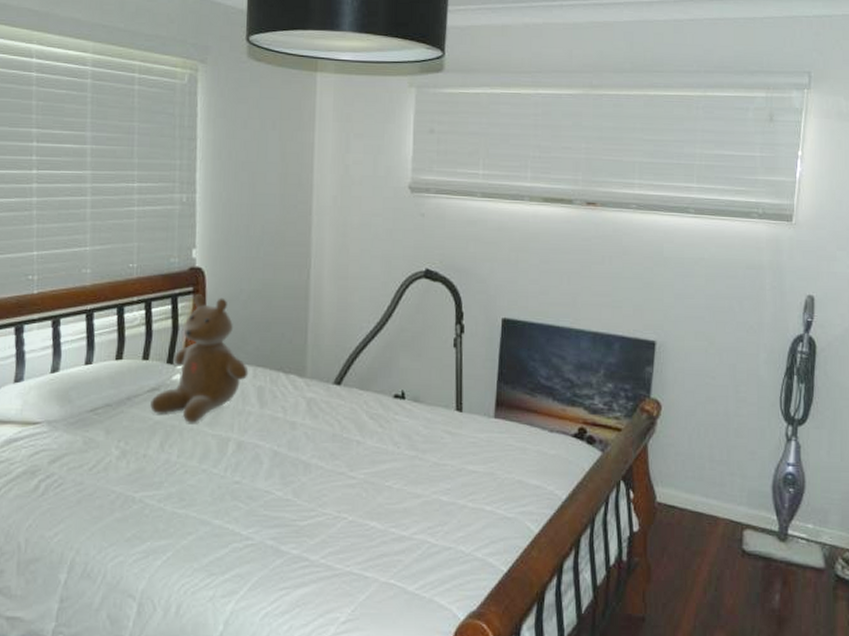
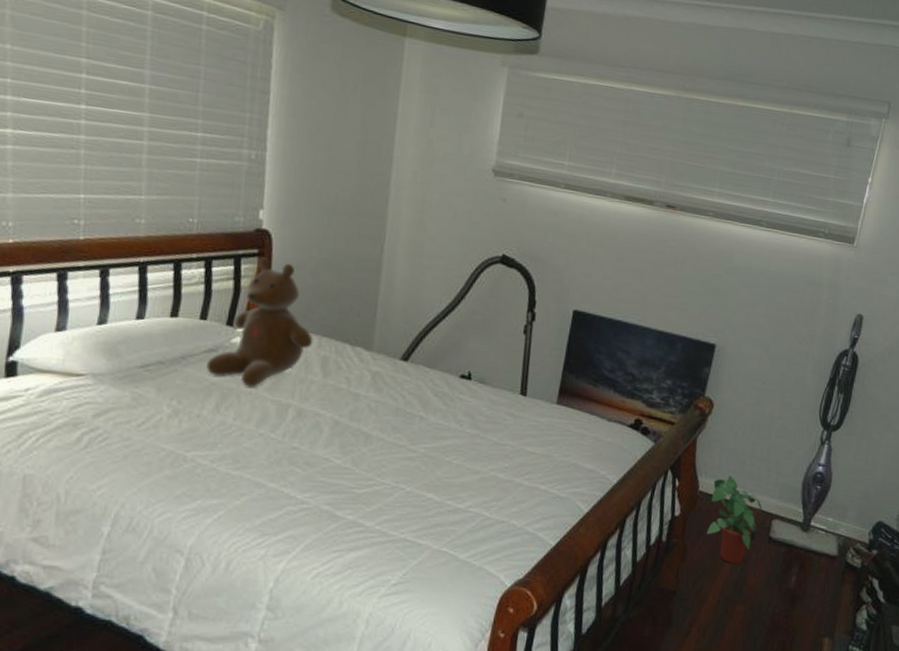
potted plant: none [671,483,730,583] -> present [706,475,762,565]

